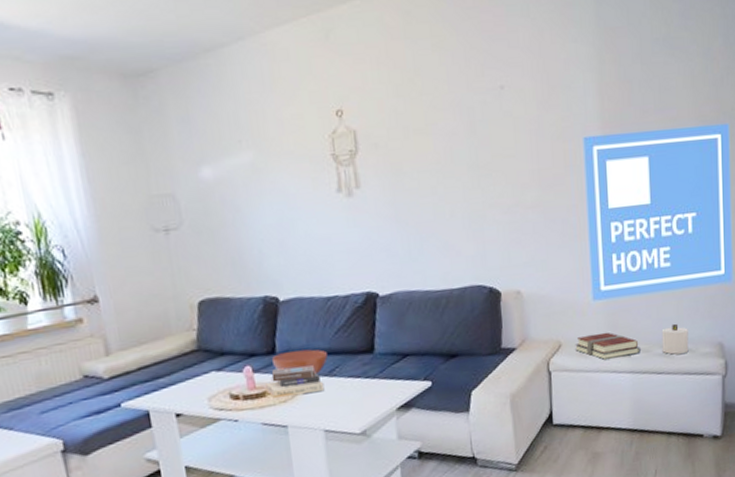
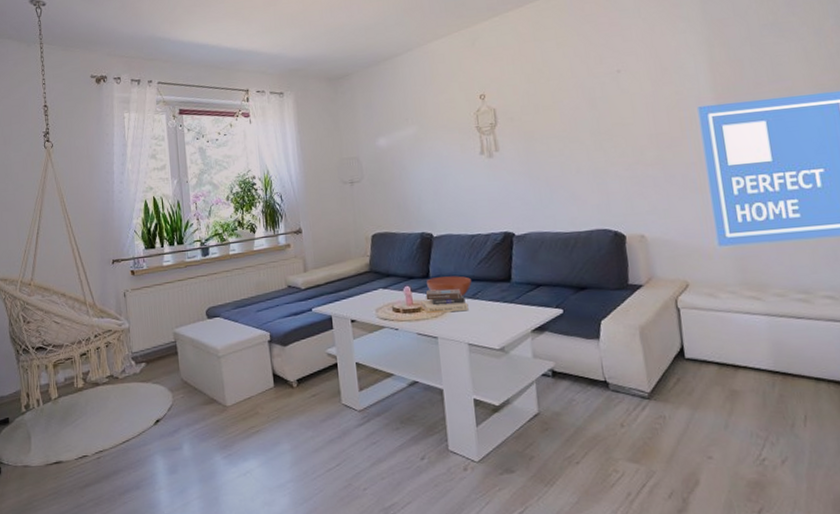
books: present [575,332,641,361] -> none [703,275,775,302]
candle: present [661,323,689,355] -> none [797,270,831,302]

